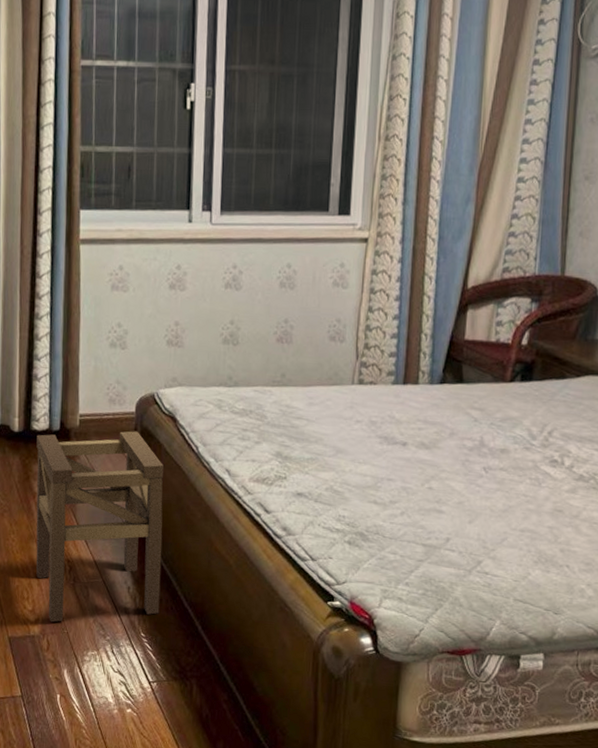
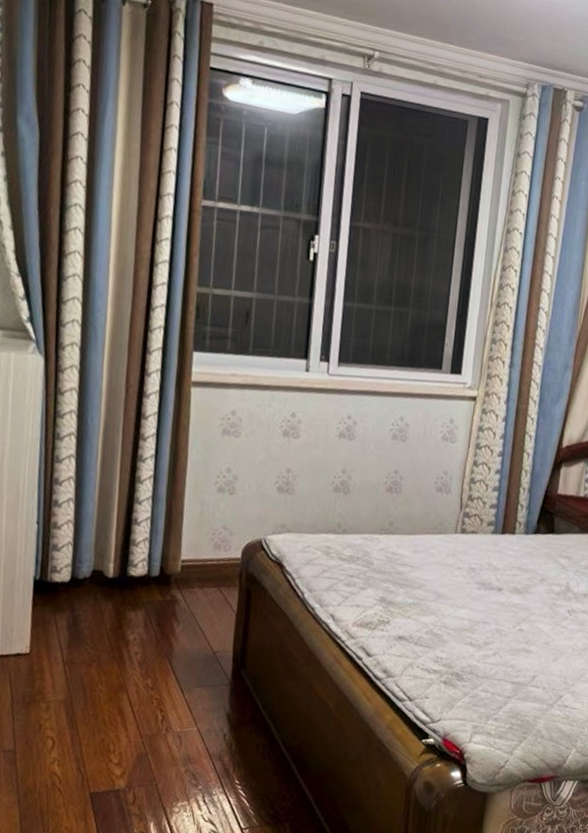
stool: present [36,431,163,623] -> none [125,577,268,775]

